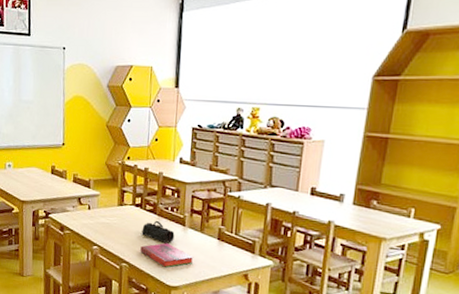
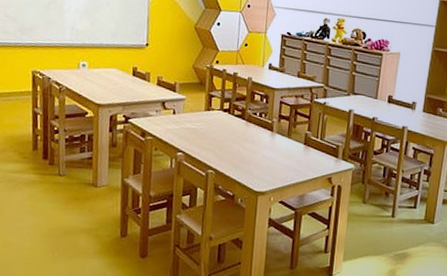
hardback book: present [140,243,194,268] -> none [227,148,281,173]
pencil case: present [141,220,175,243] -> none [229,125,263,149]

